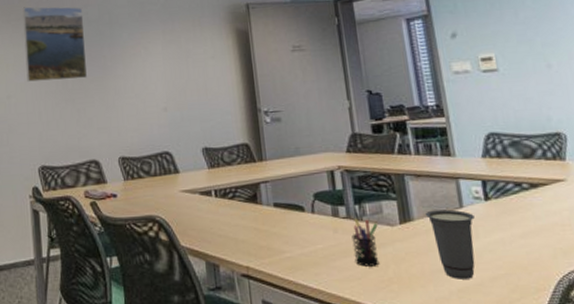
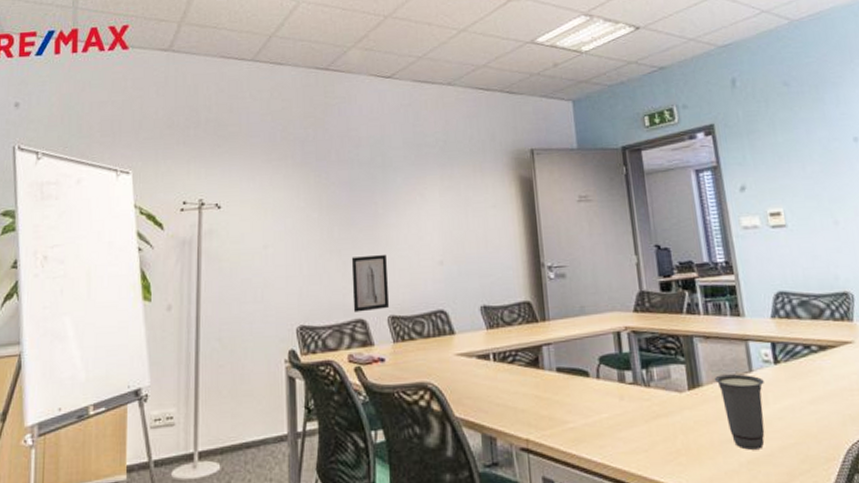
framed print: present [22,6,88,82] -> none [285,145,357,230]
wall art: none [84,103,119,154] -> present [351,255,389,312]
pen holder: present [351,218,380,267] -> none [638,384,667,437]

